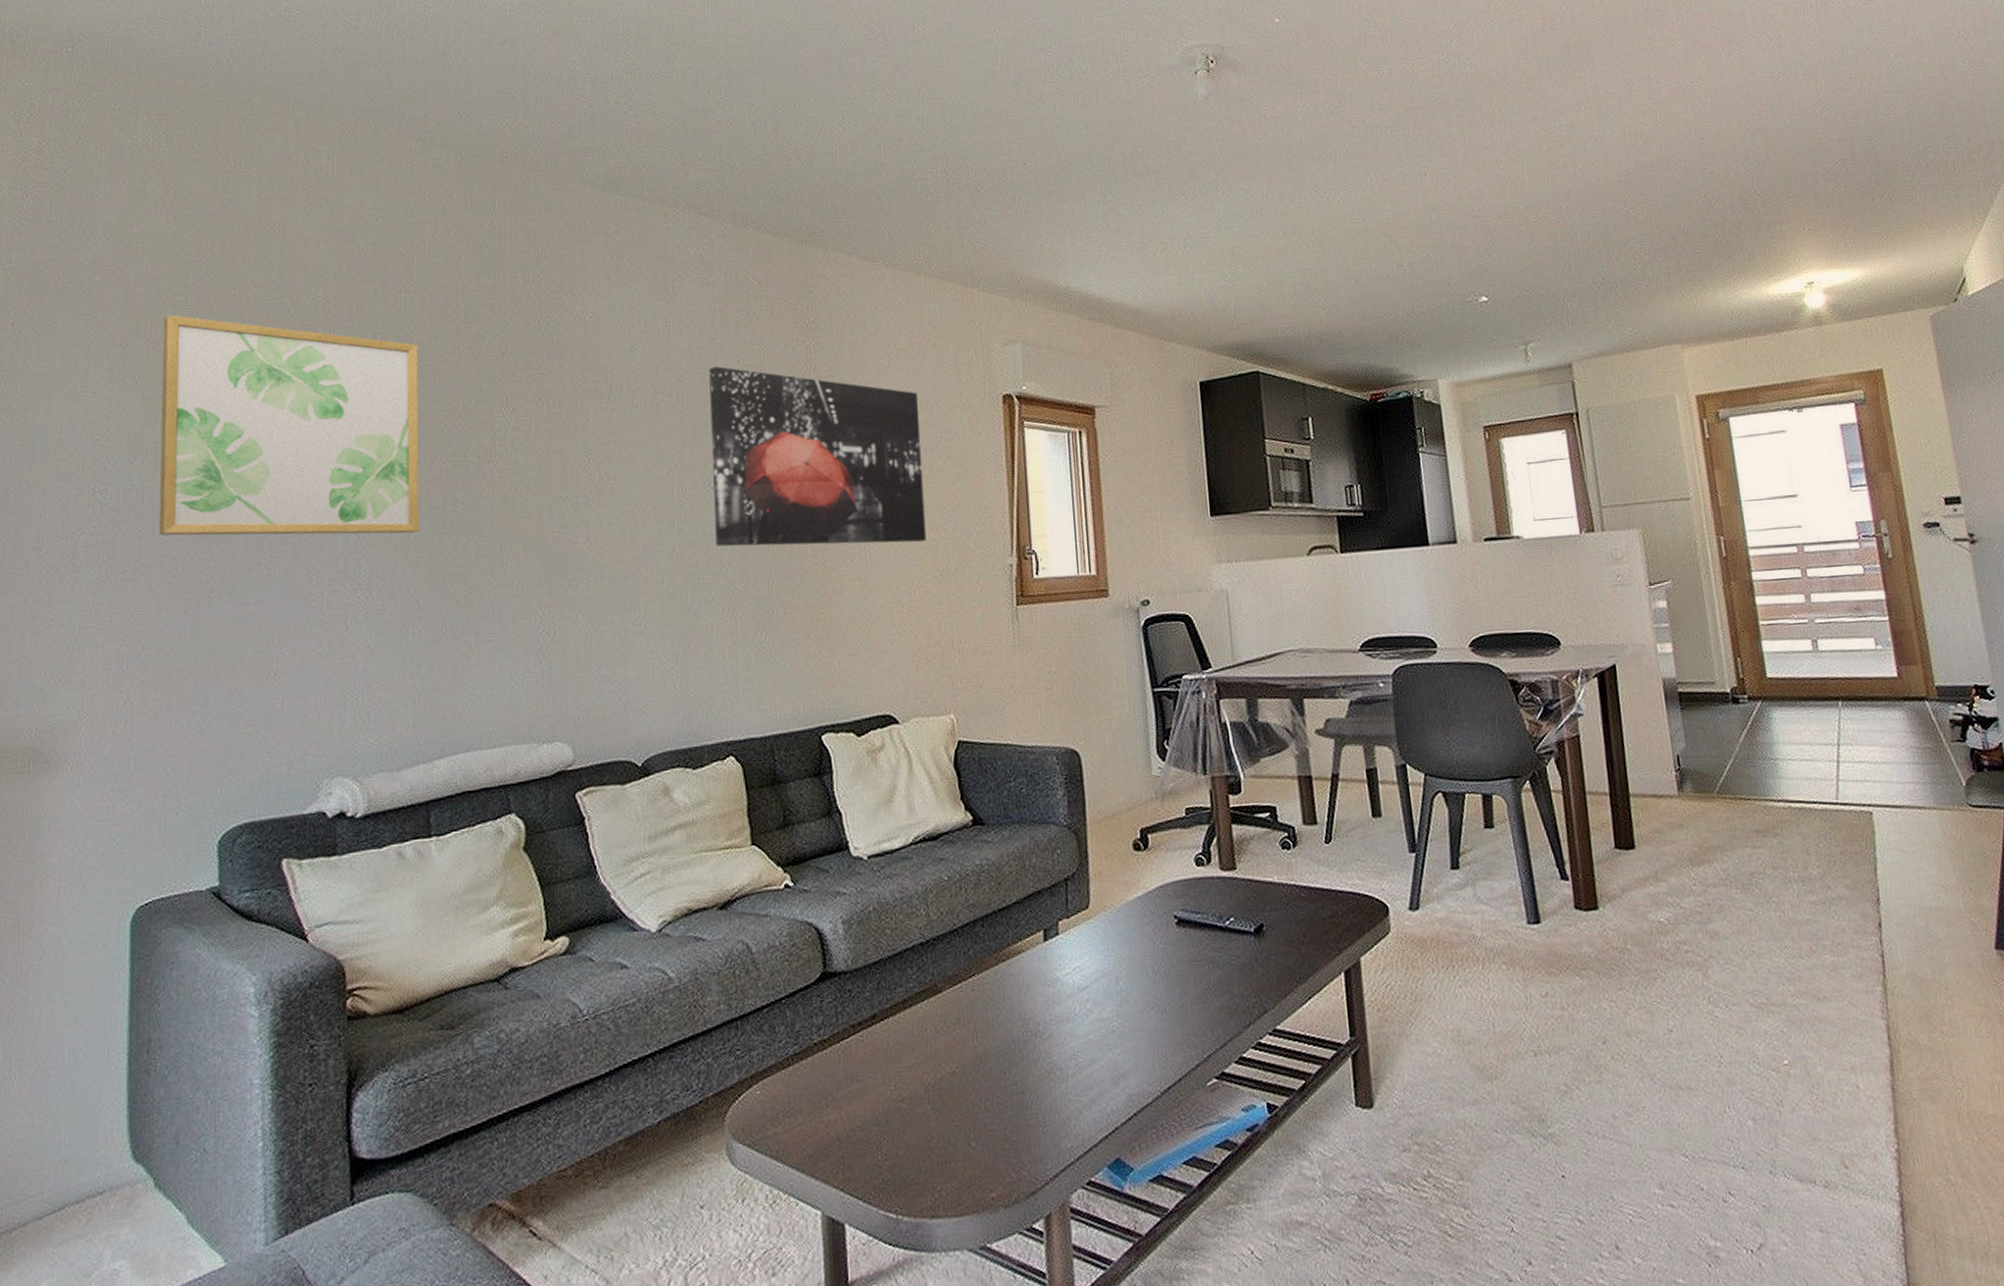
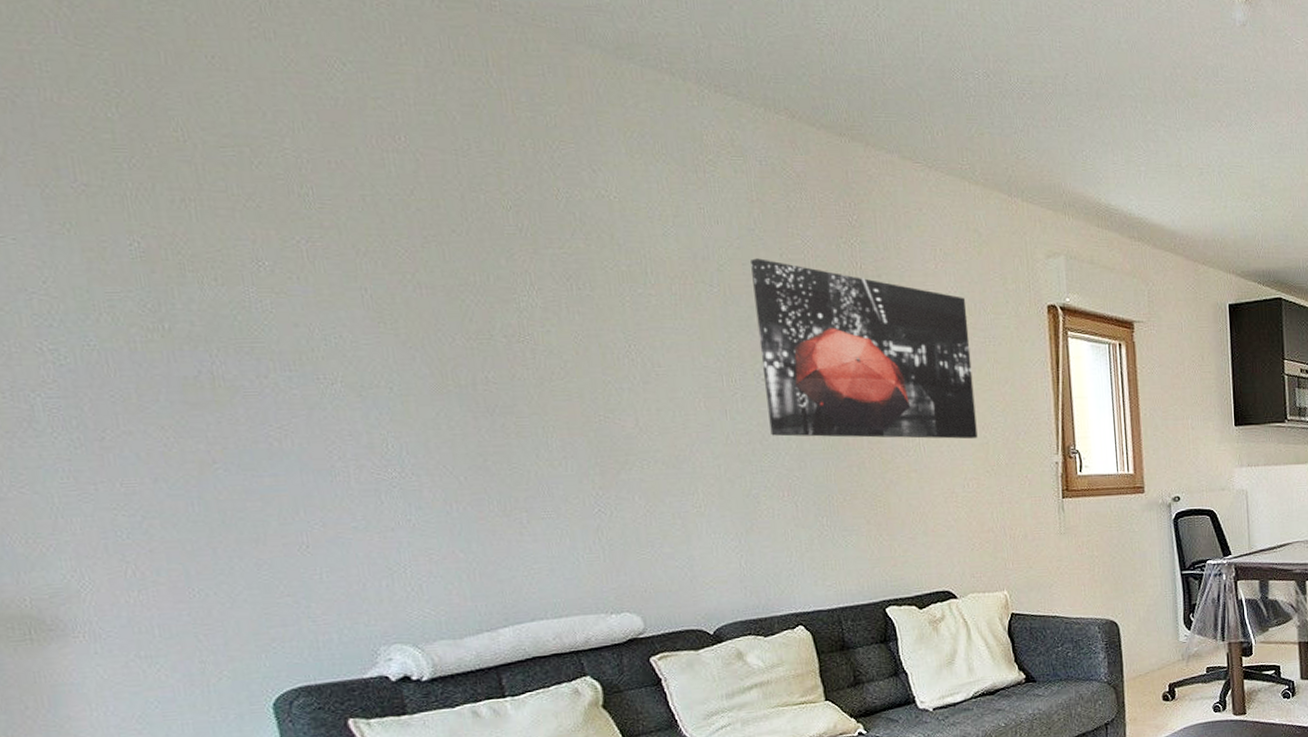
wall art: present [158,315,420,536] -> none [87,154,449,411]

